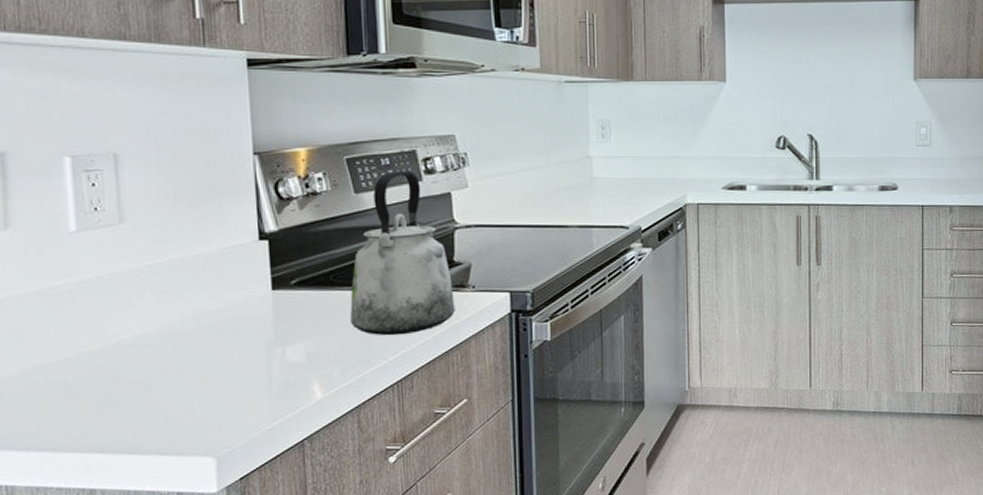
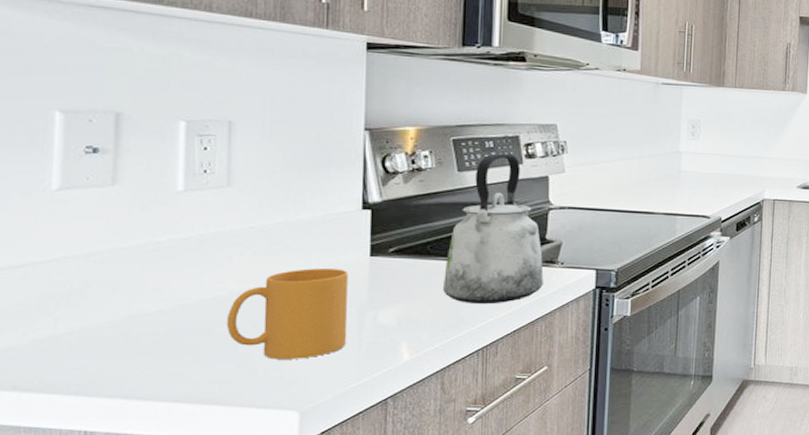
mug: none [132,305,257,404] -> present [226,268,348,360]

